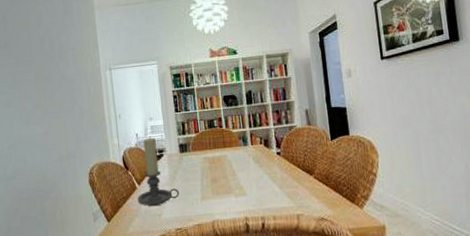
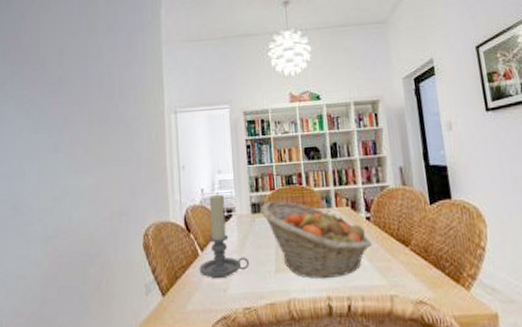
fruit basket: none [187,141,283,204] -> present [260,201,373,280]

